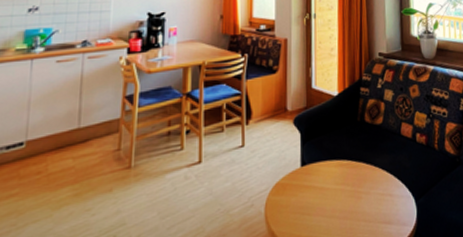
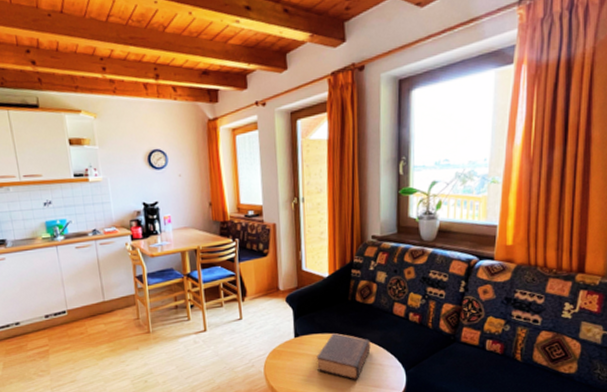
book: none [324,158,380,217] -> present [316,332,371,380]

